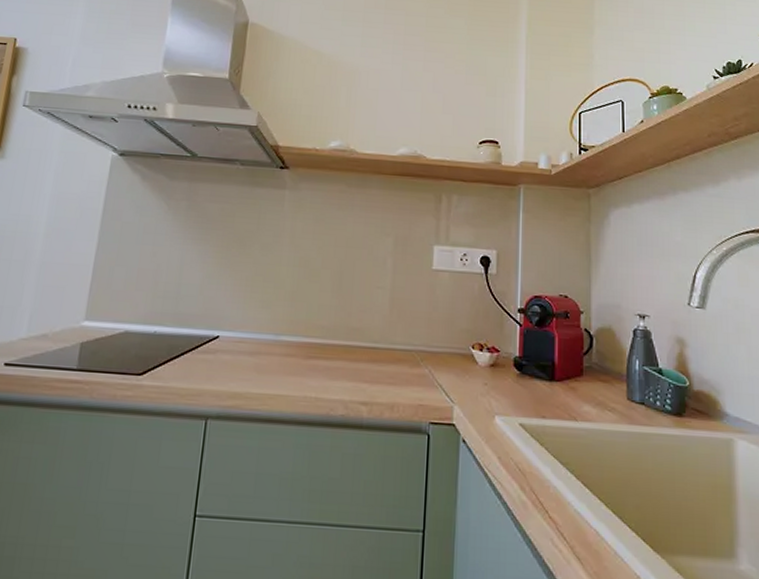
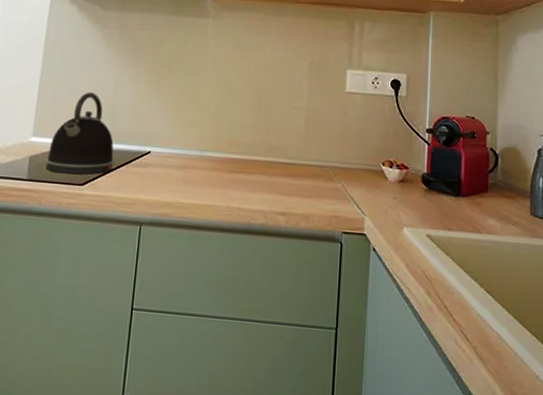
kettle: none [98,270,178,363] -> present [45,92,115,175]

